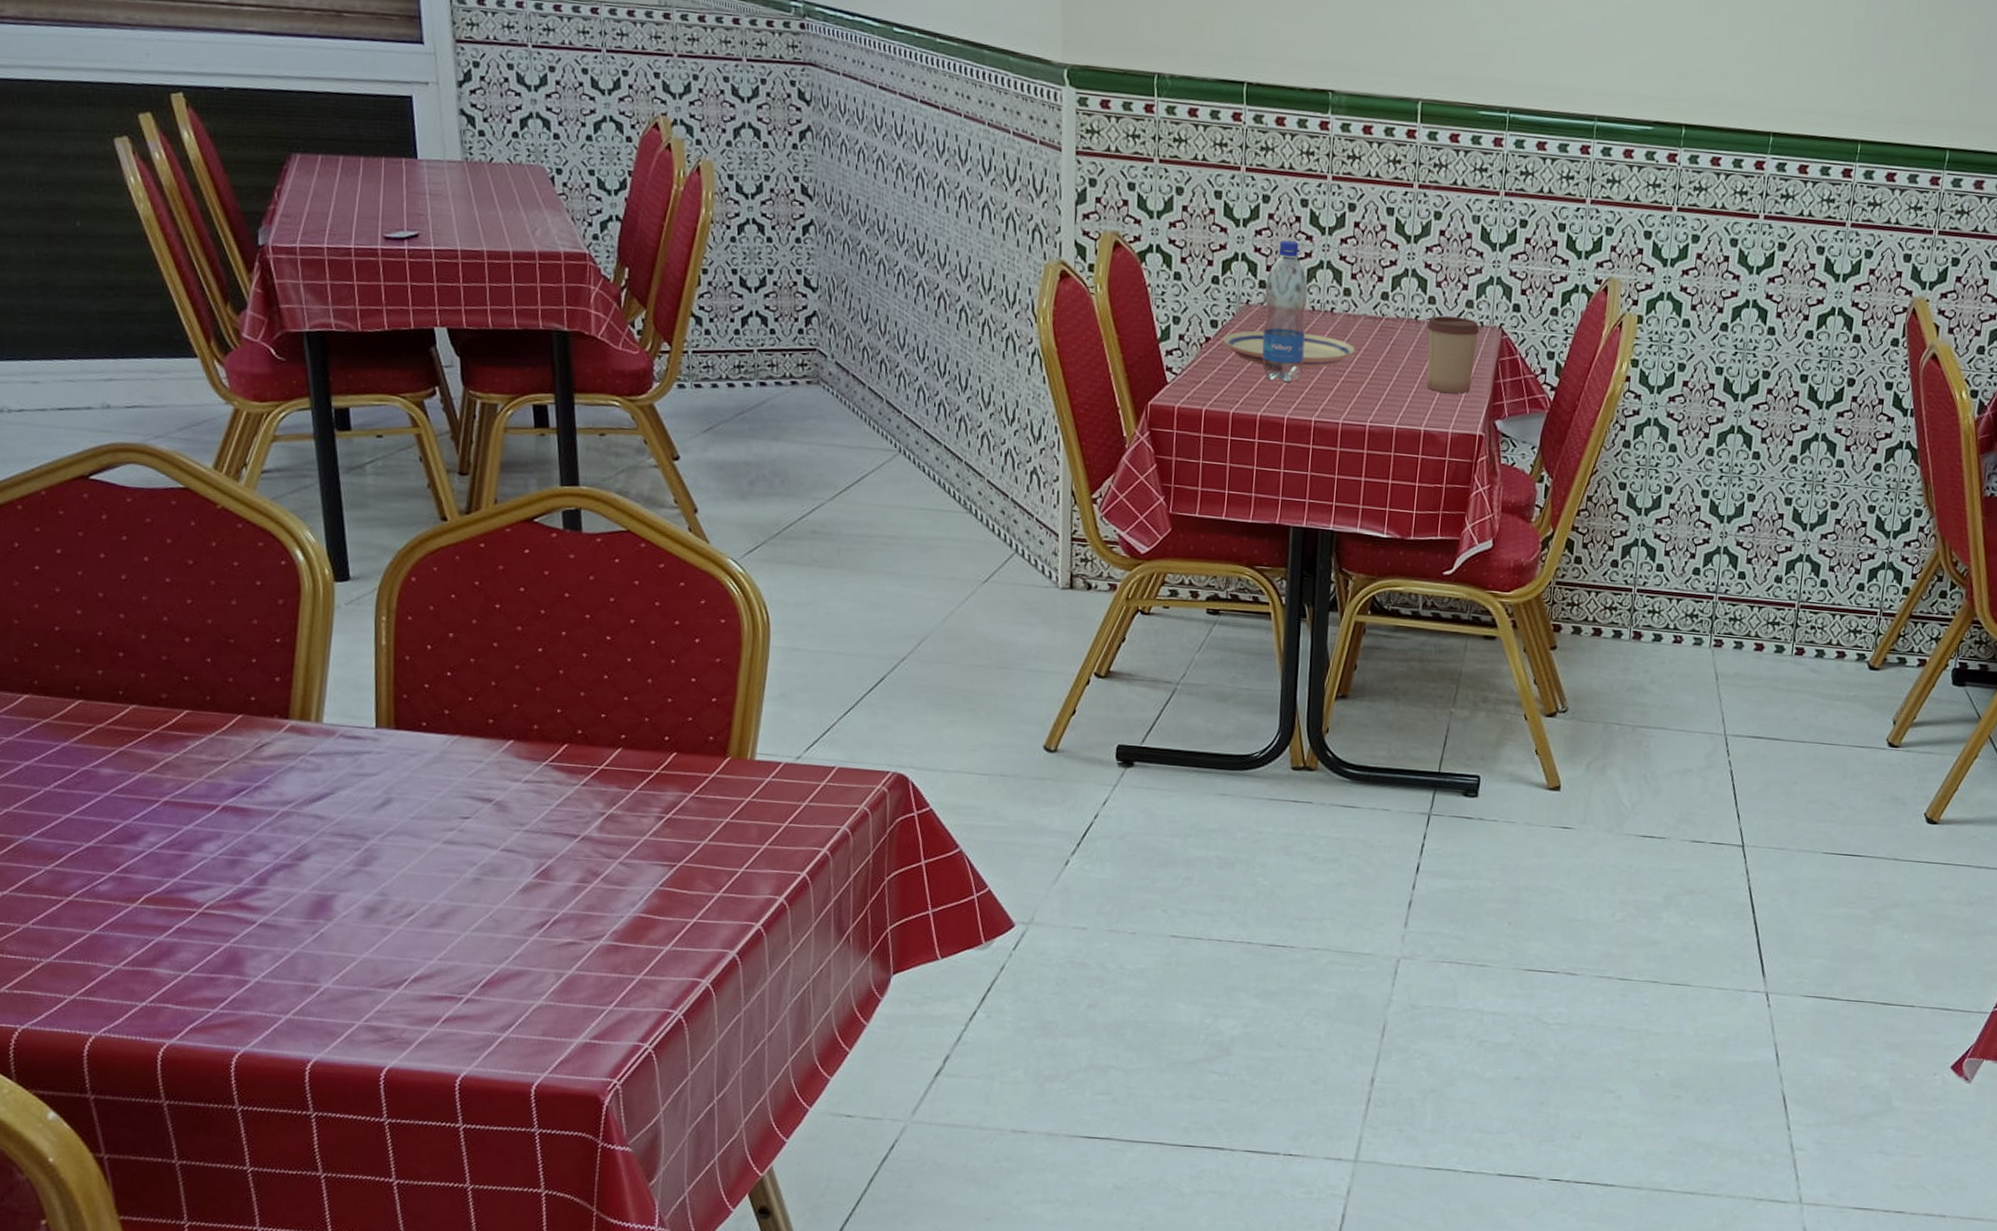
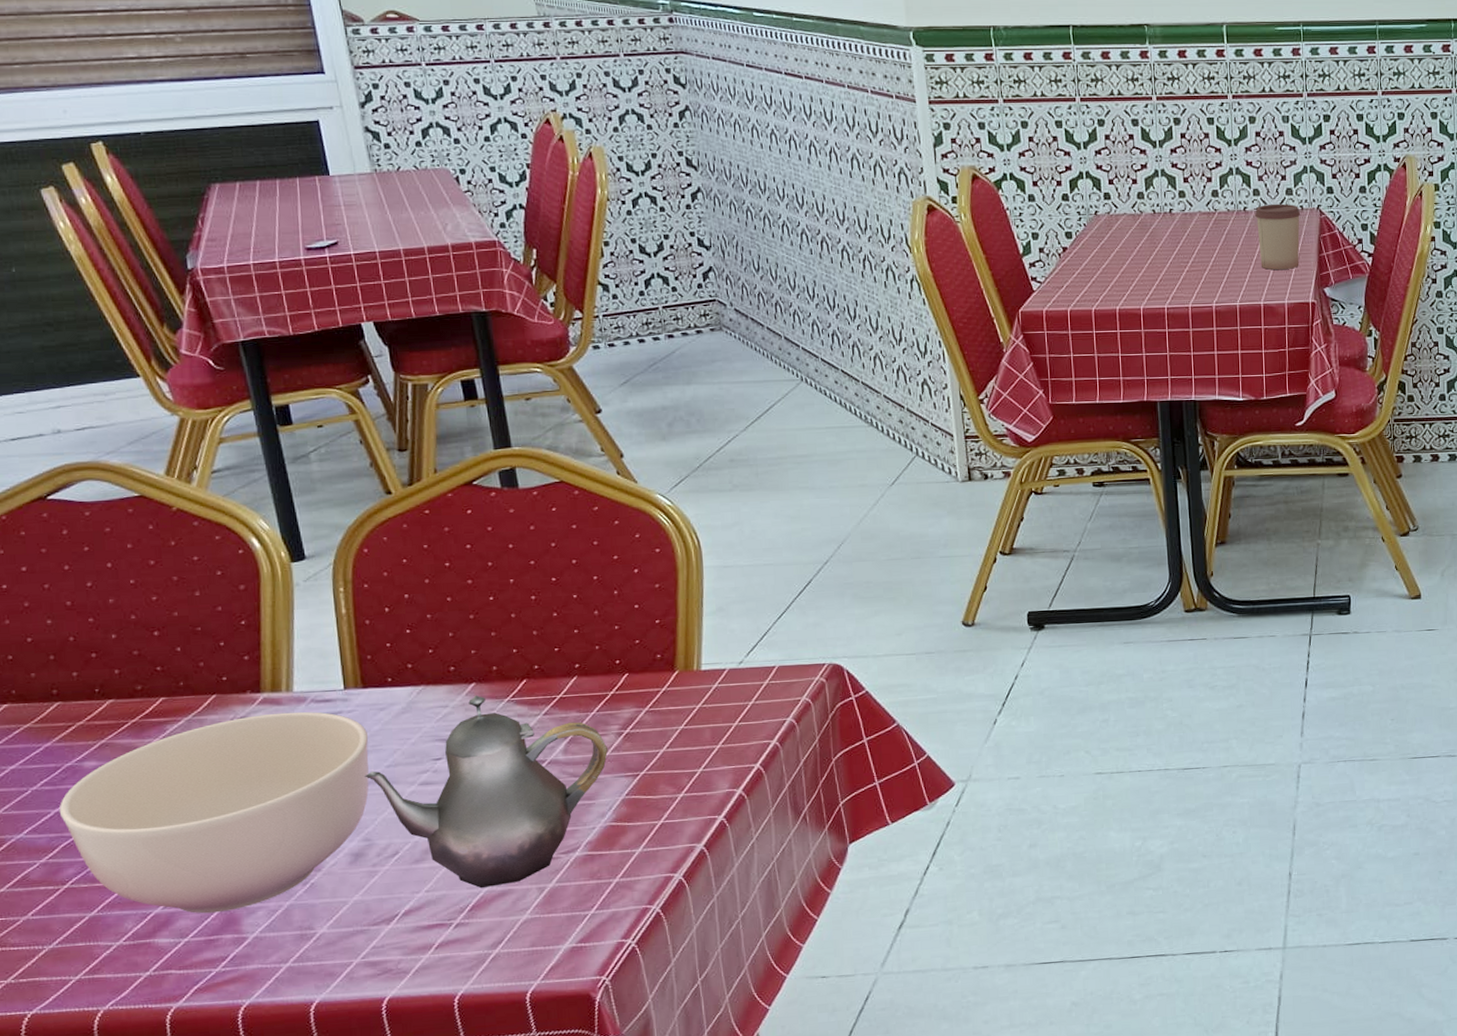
bowl: none [70,743,396,950] -> present [58,711,369,914]
teapot: none [388,753,647,965] -> present [365,695,609,889]
plate: present [1223,330,1356,369] -> none [1078,233,1195,264]
bottle: present [1261,240,1308,383] -> none [1110,156,1152,279]

